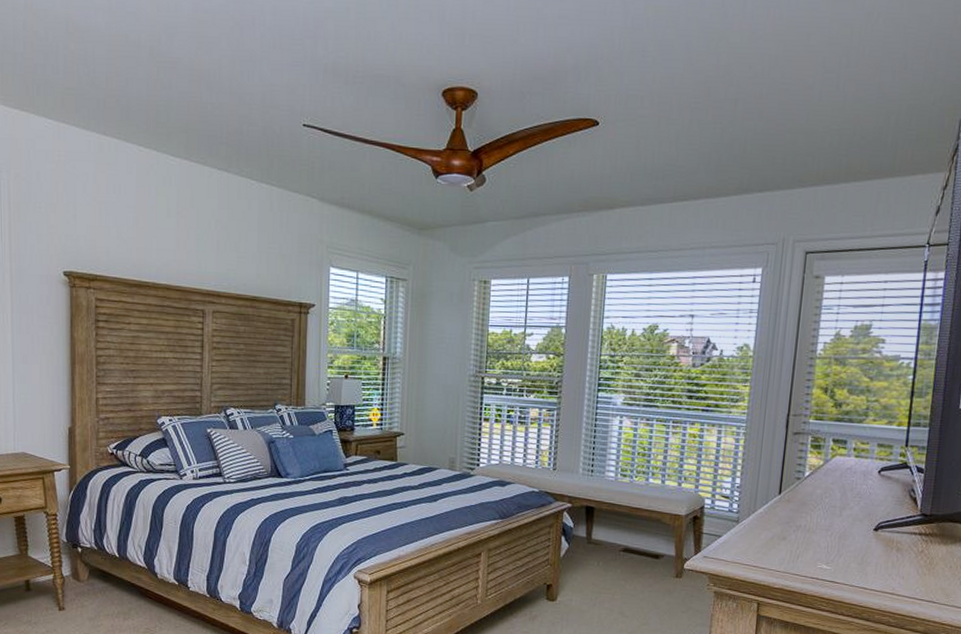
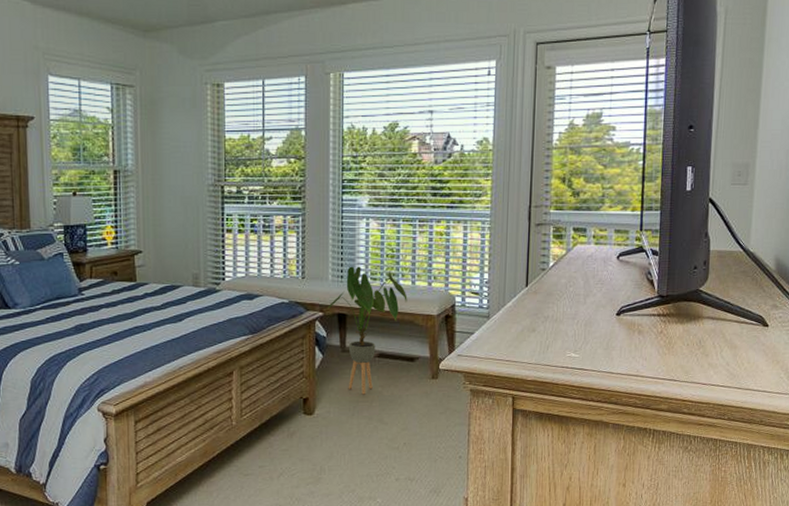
house plant: none [577,461,656,587] -> present [328,266,407,395]

